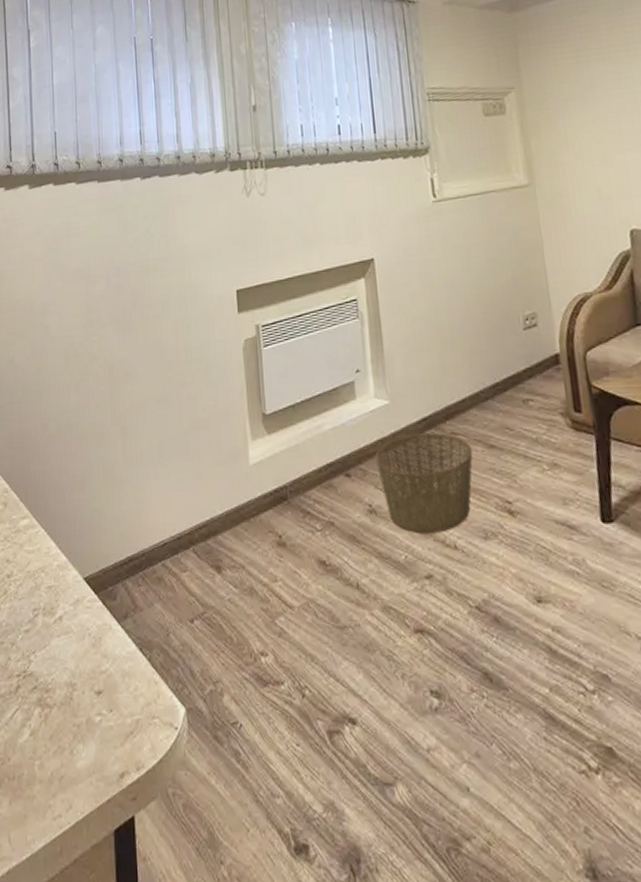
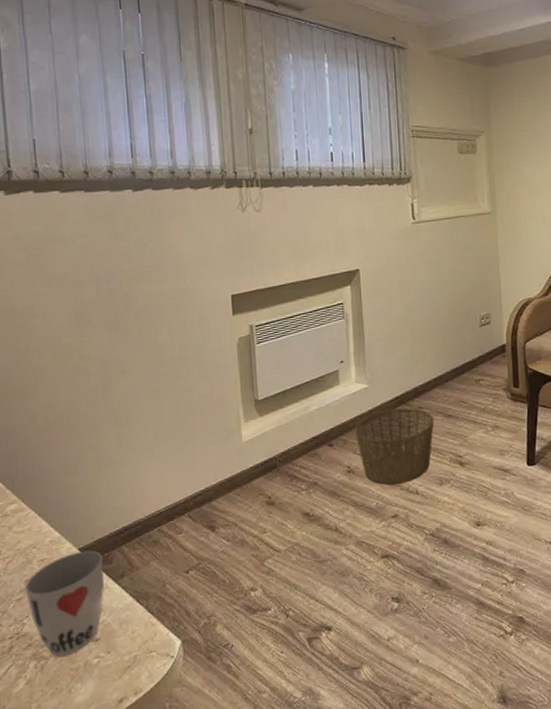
cup: none [32,580,109,707] -> present [24,550,105,657]

